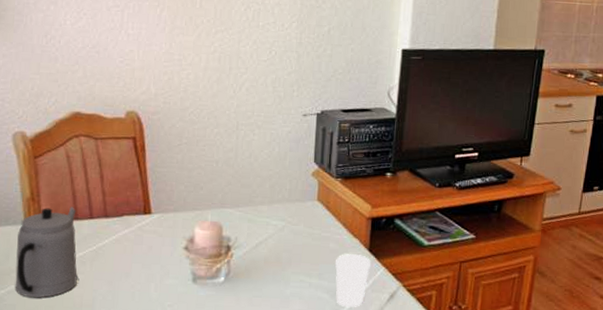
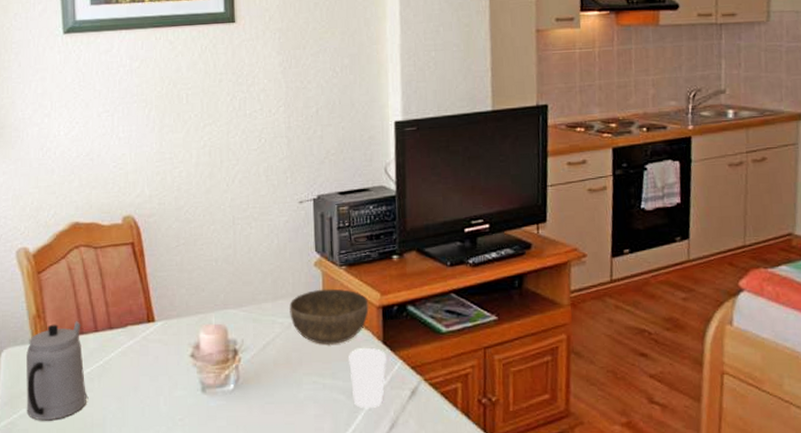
bowl: none [284,197,360,249] -> present [289,288,369,346]

